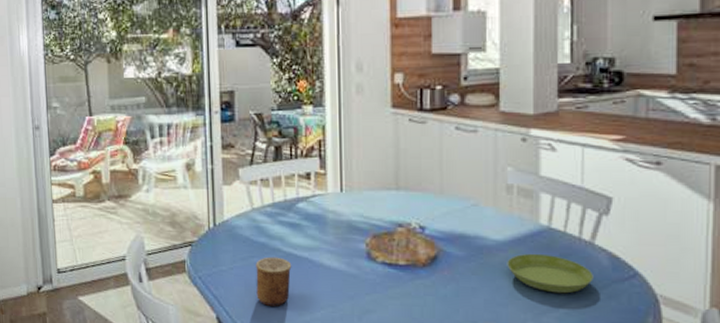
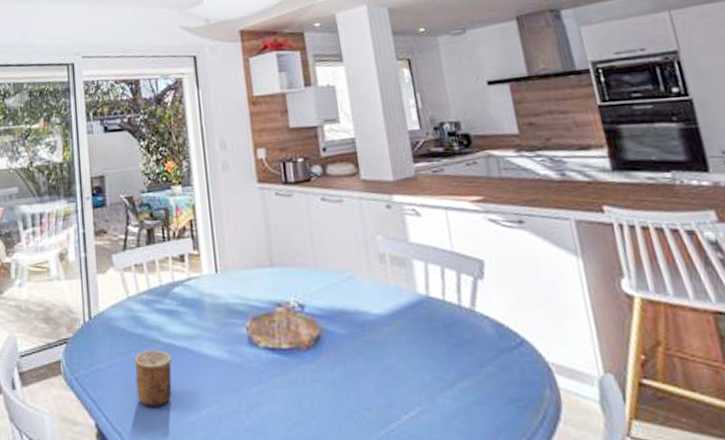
saucer: present [507,253,594,294] -> none [391,325,482,369]

